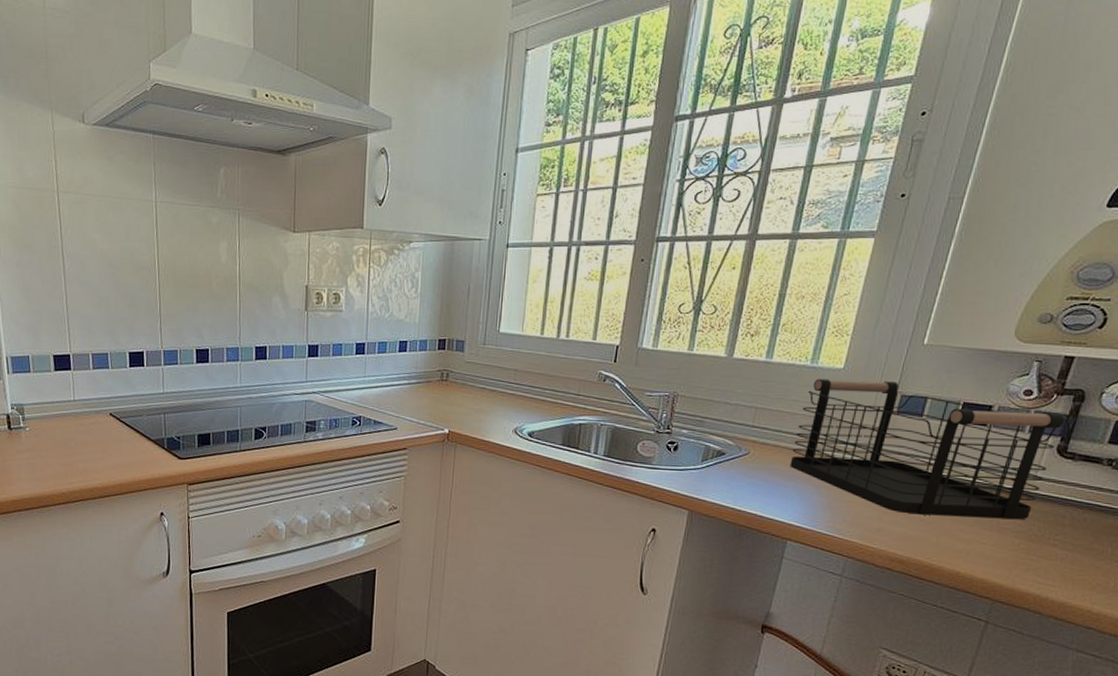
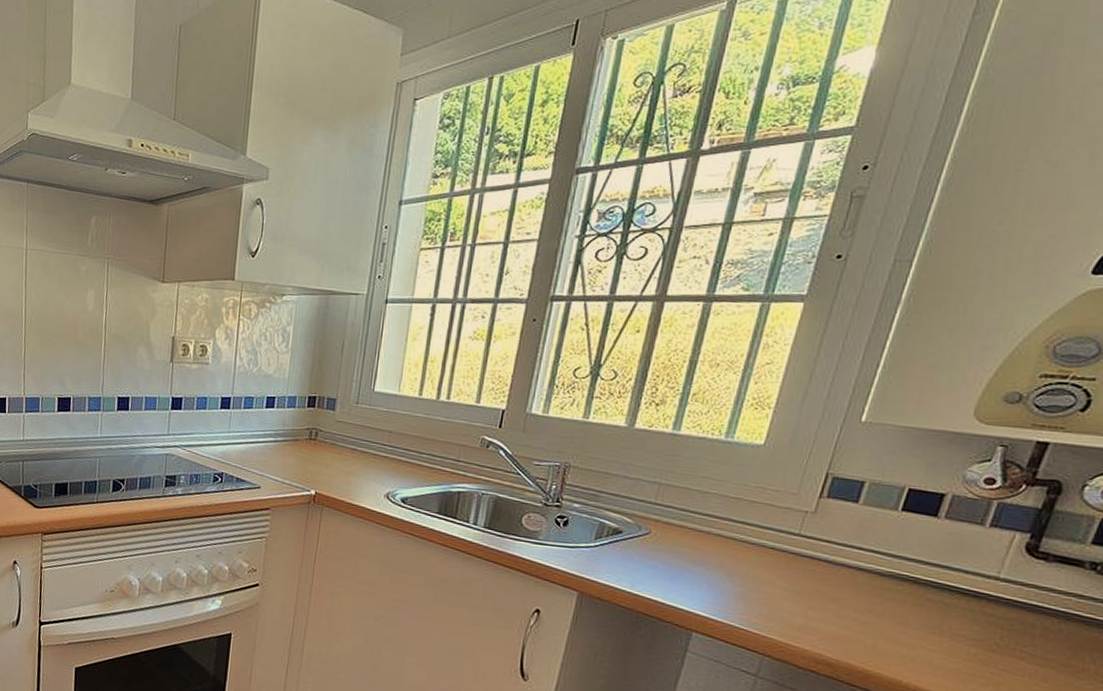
dish rack: present [790,378,1065,520] -> none [697,454,1037,626]

